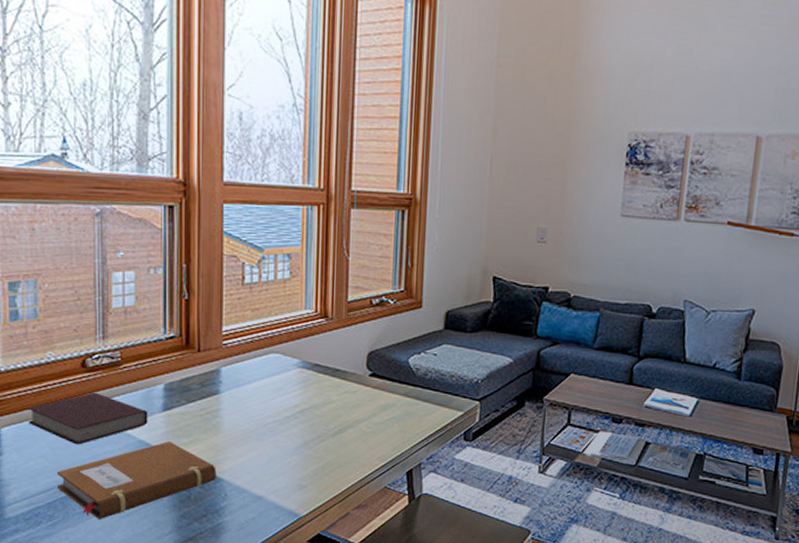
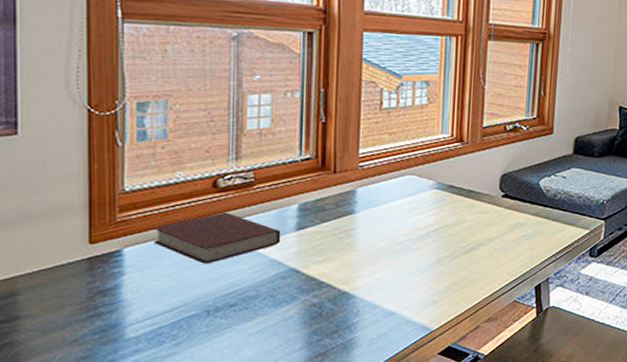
notebook: present [56,441,216,519] -> none [182,260,349,337]

